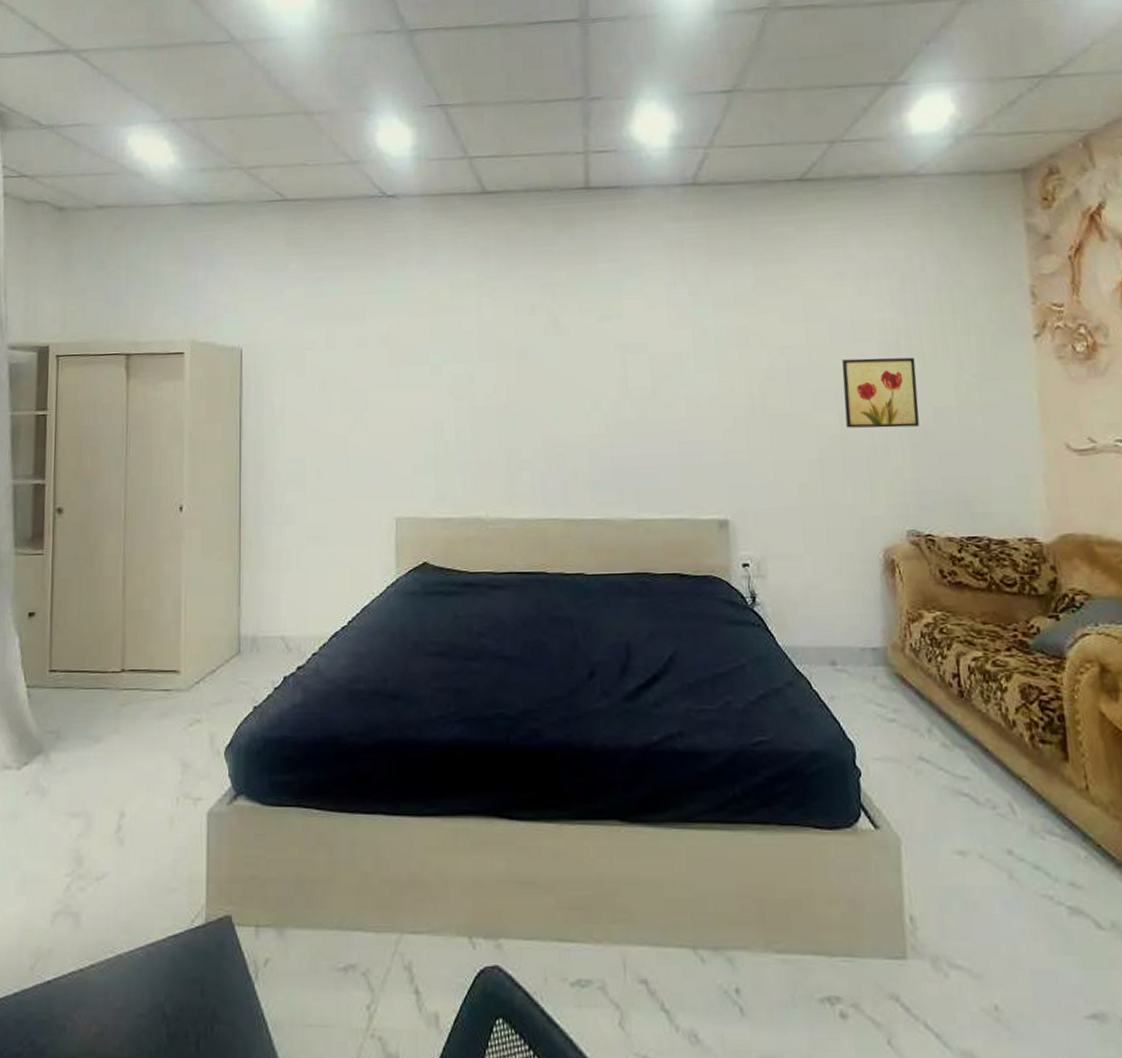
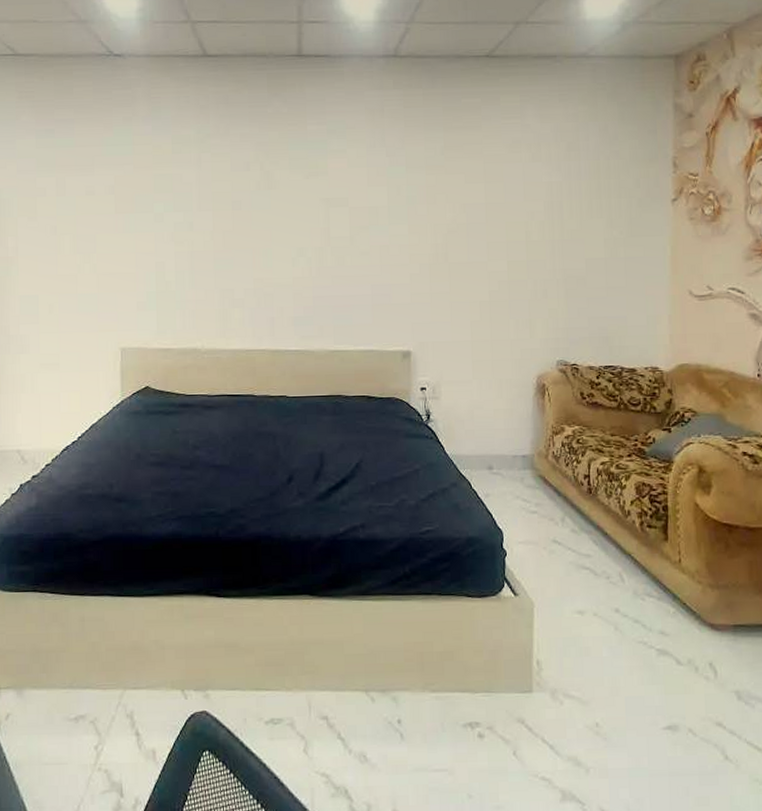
wall art: present [842,357,920,428] -> none [513,215,574,276]

